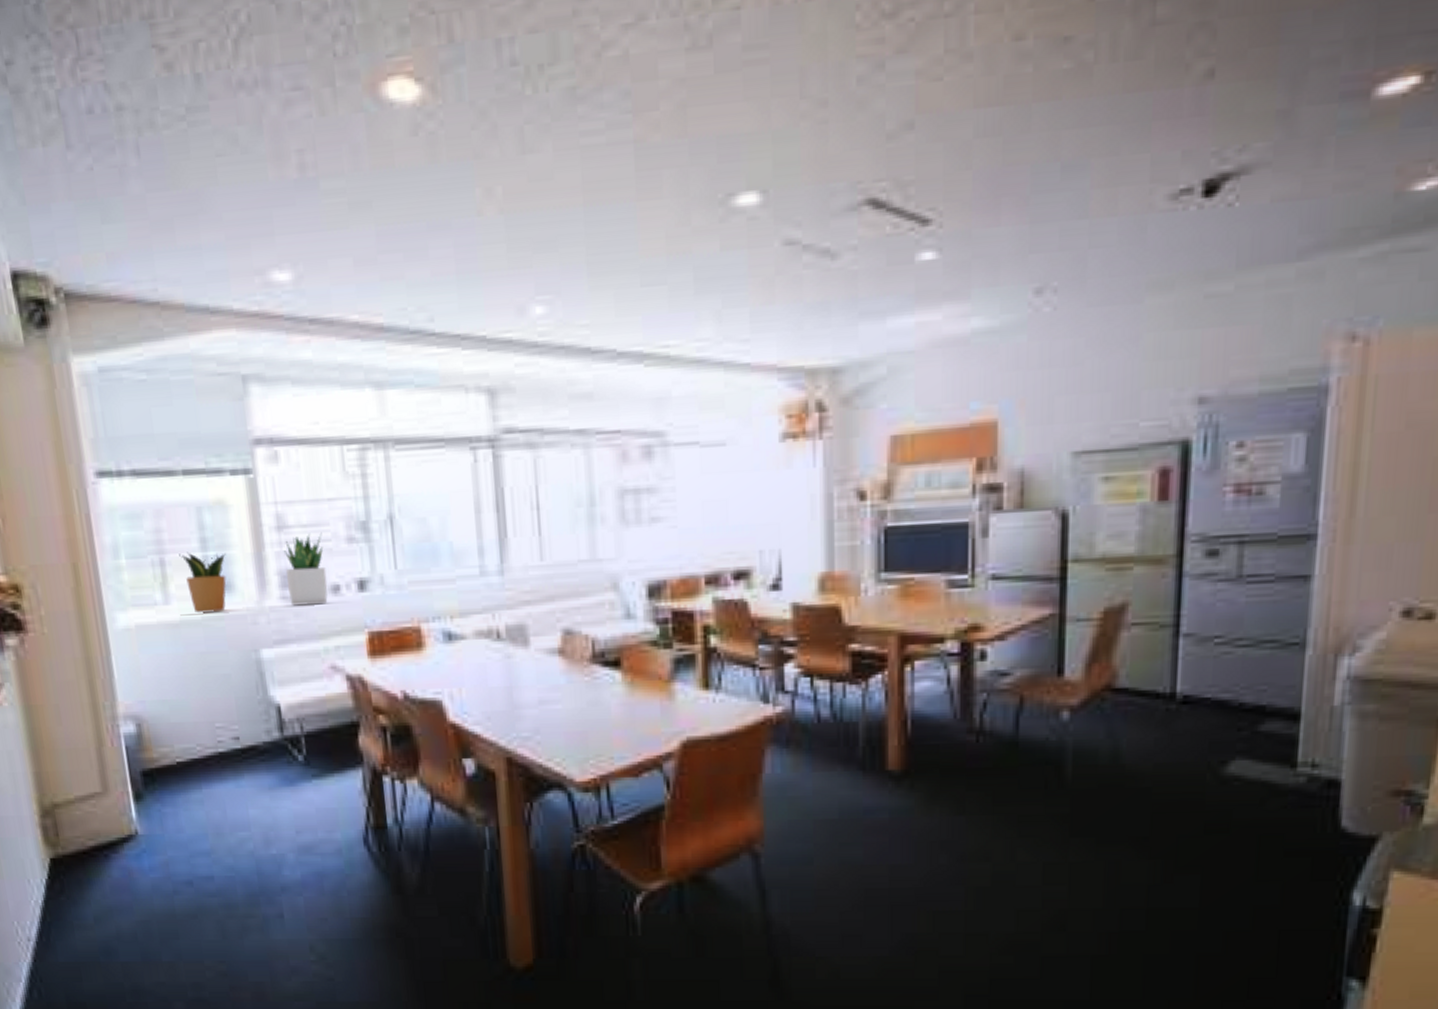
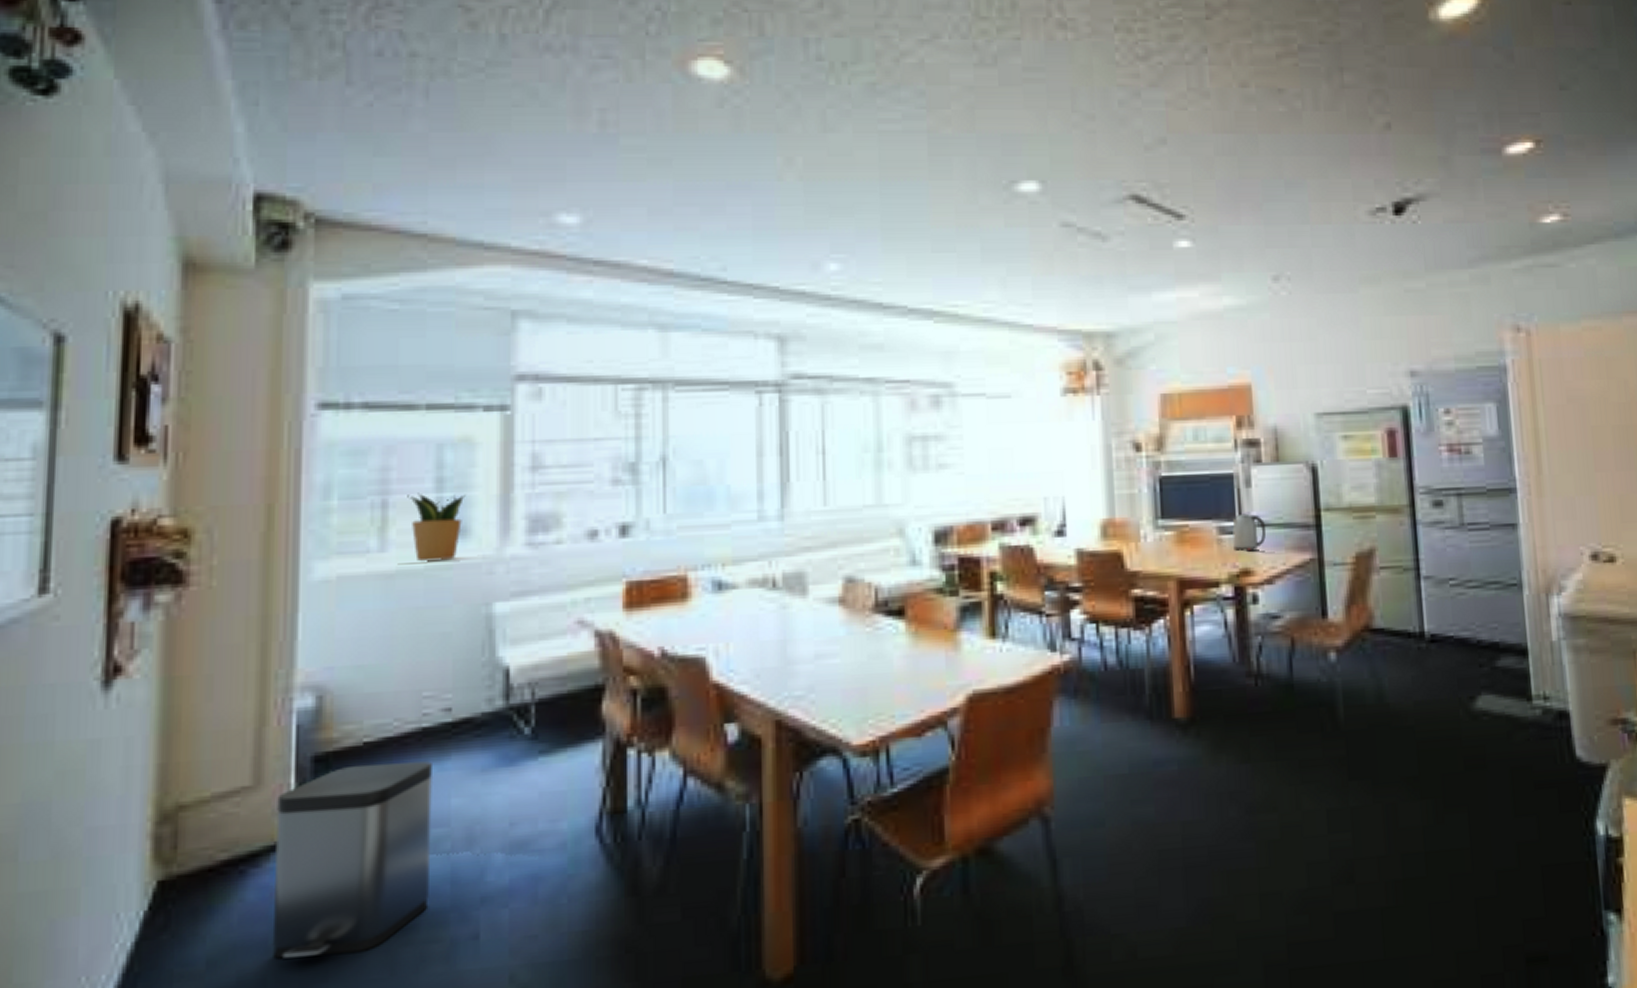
pedal bin: none [121,779,243,920] -> present [272,761,432,959]
planter: present [284,532,328,606] -> none [537,473,584,553]
kettle: none [963,565,1002,607] -> present [1232,513,1267,552]

